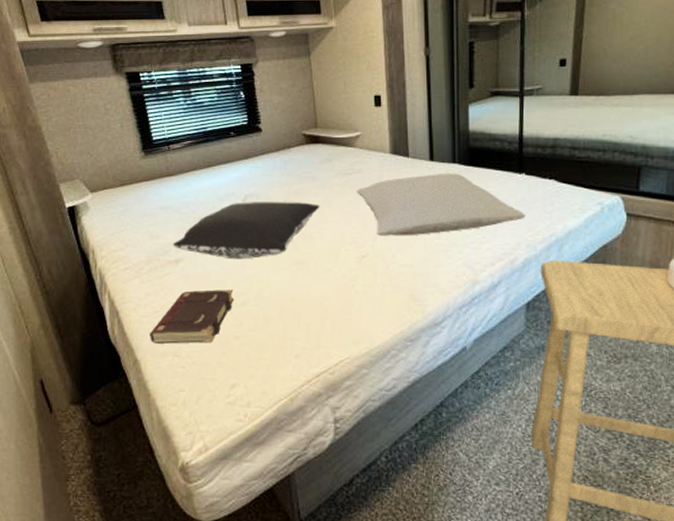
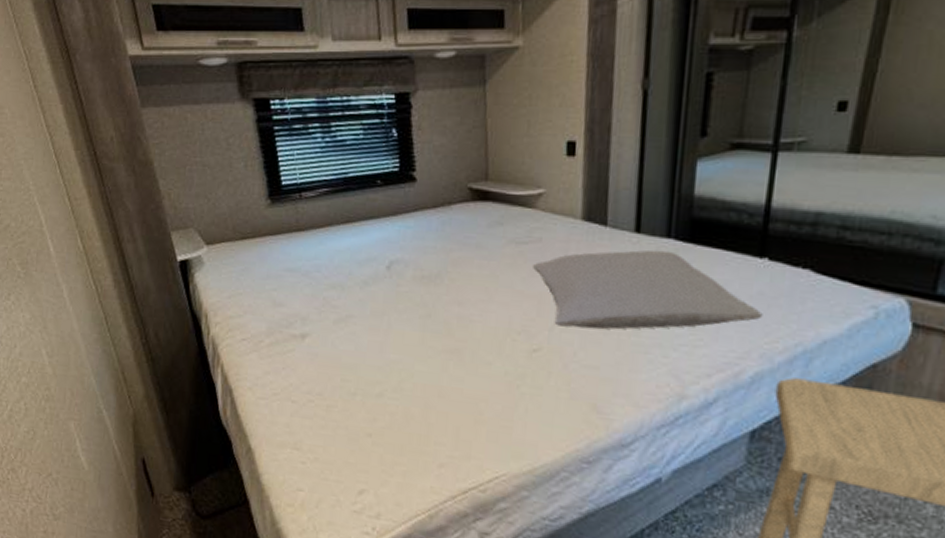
book: present [150,290,235,344] -> none [266,373,370,438]
pillow: present [173,202,320,260] -> none [299,269,484,341]

